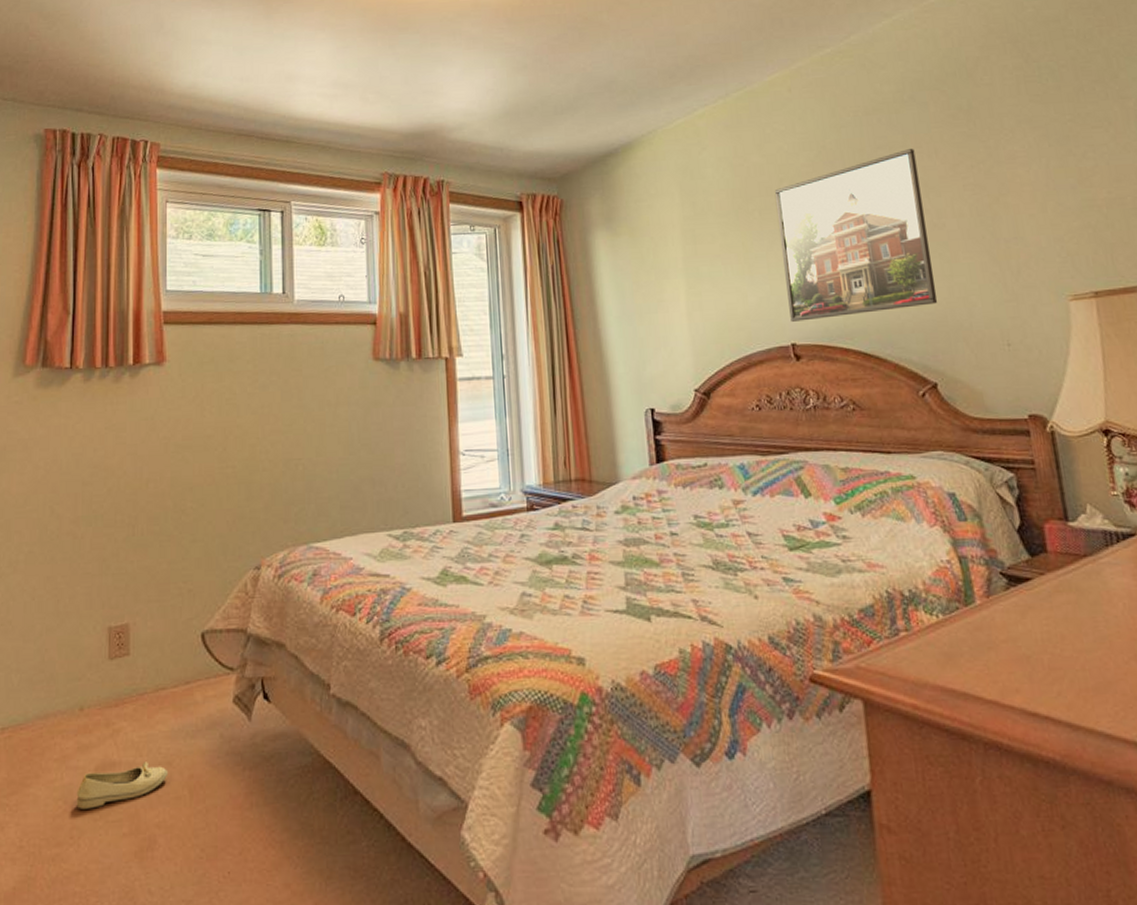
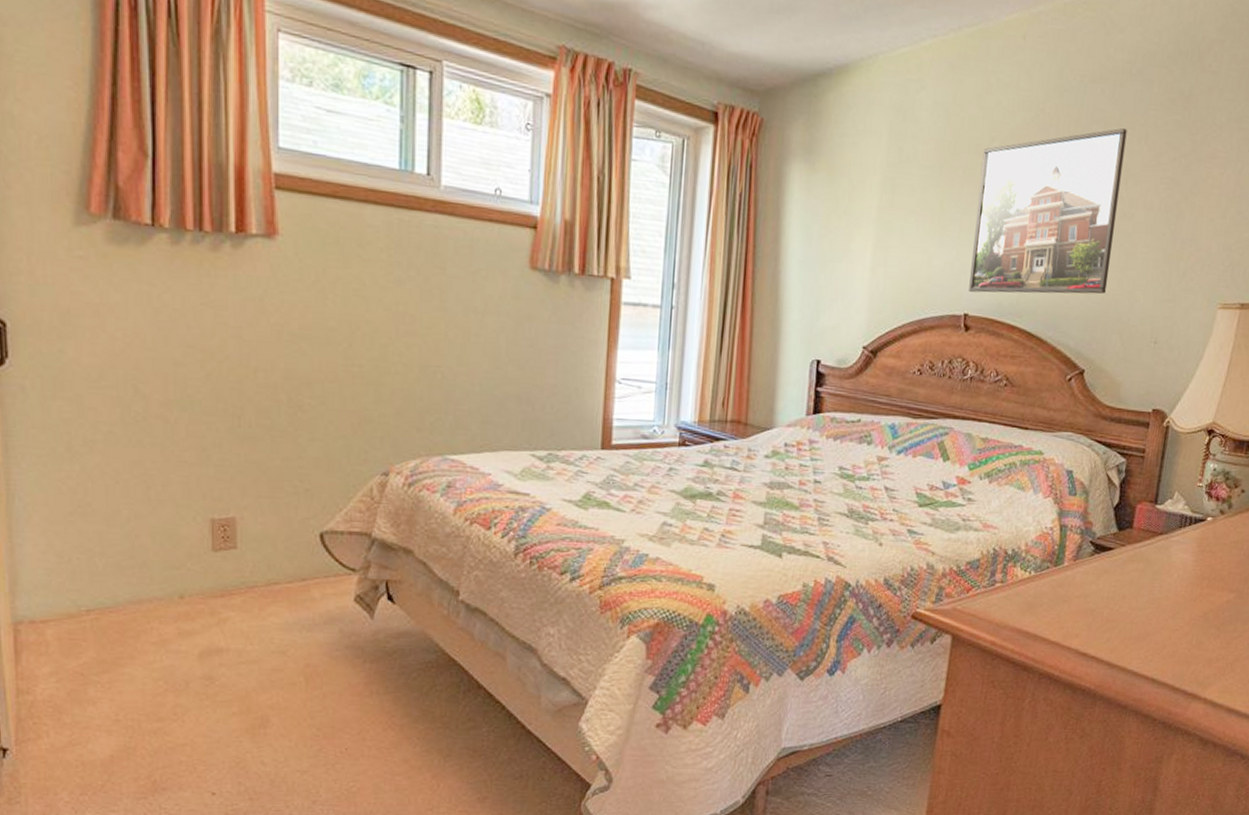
shoe: present [76,762,169,809] -> none [179,650,283,690]

